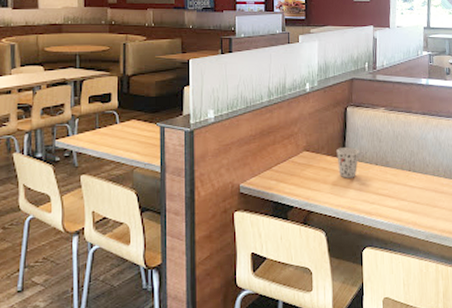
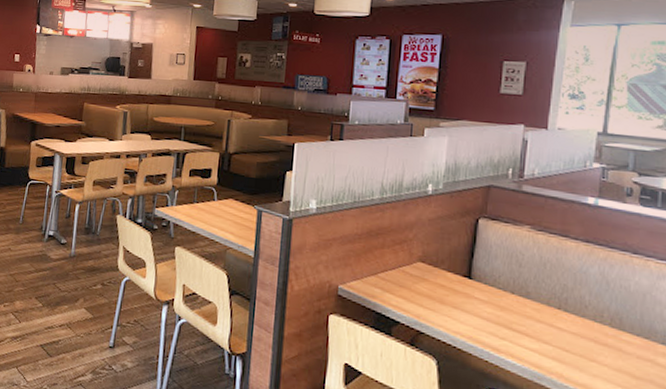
cup: present [336,147,359,178] -> none [460,265,491,304]

